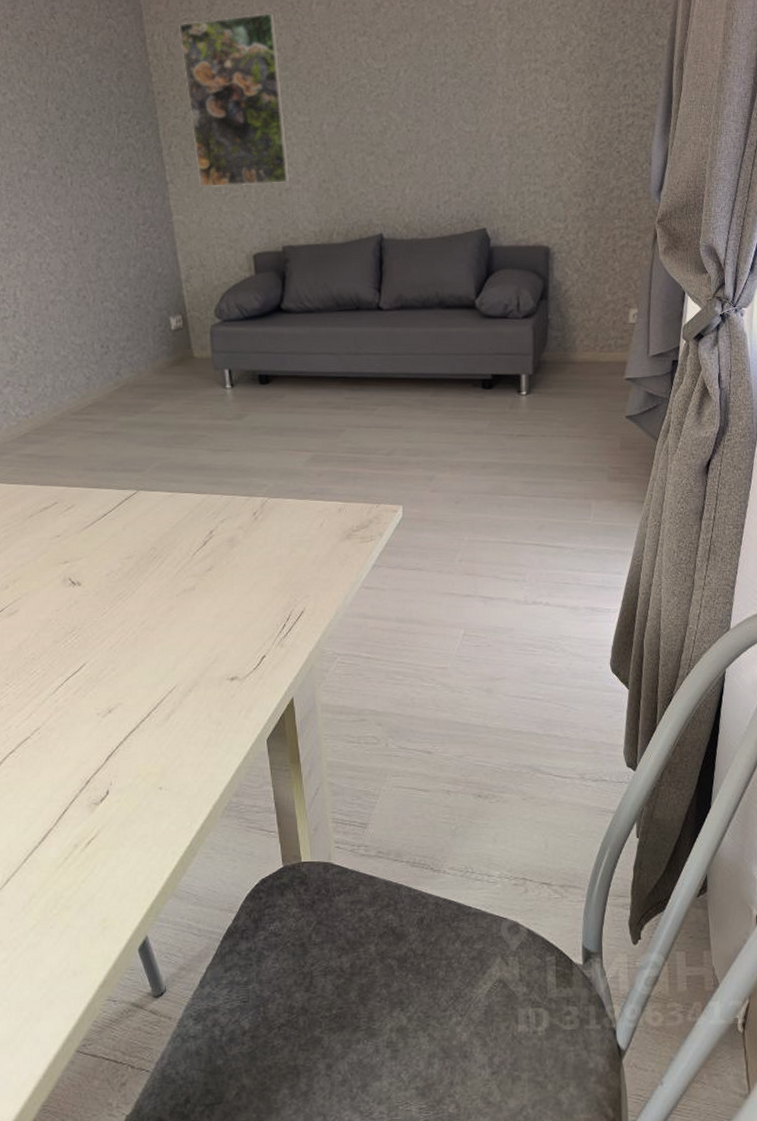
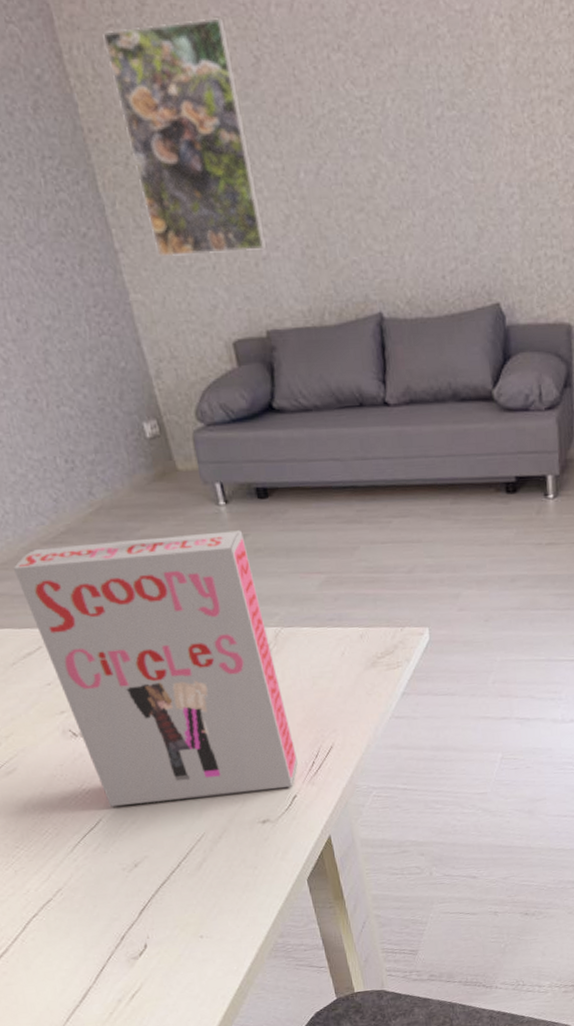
board game: none [44,410,270,653] -> present [13,530,298,806]

